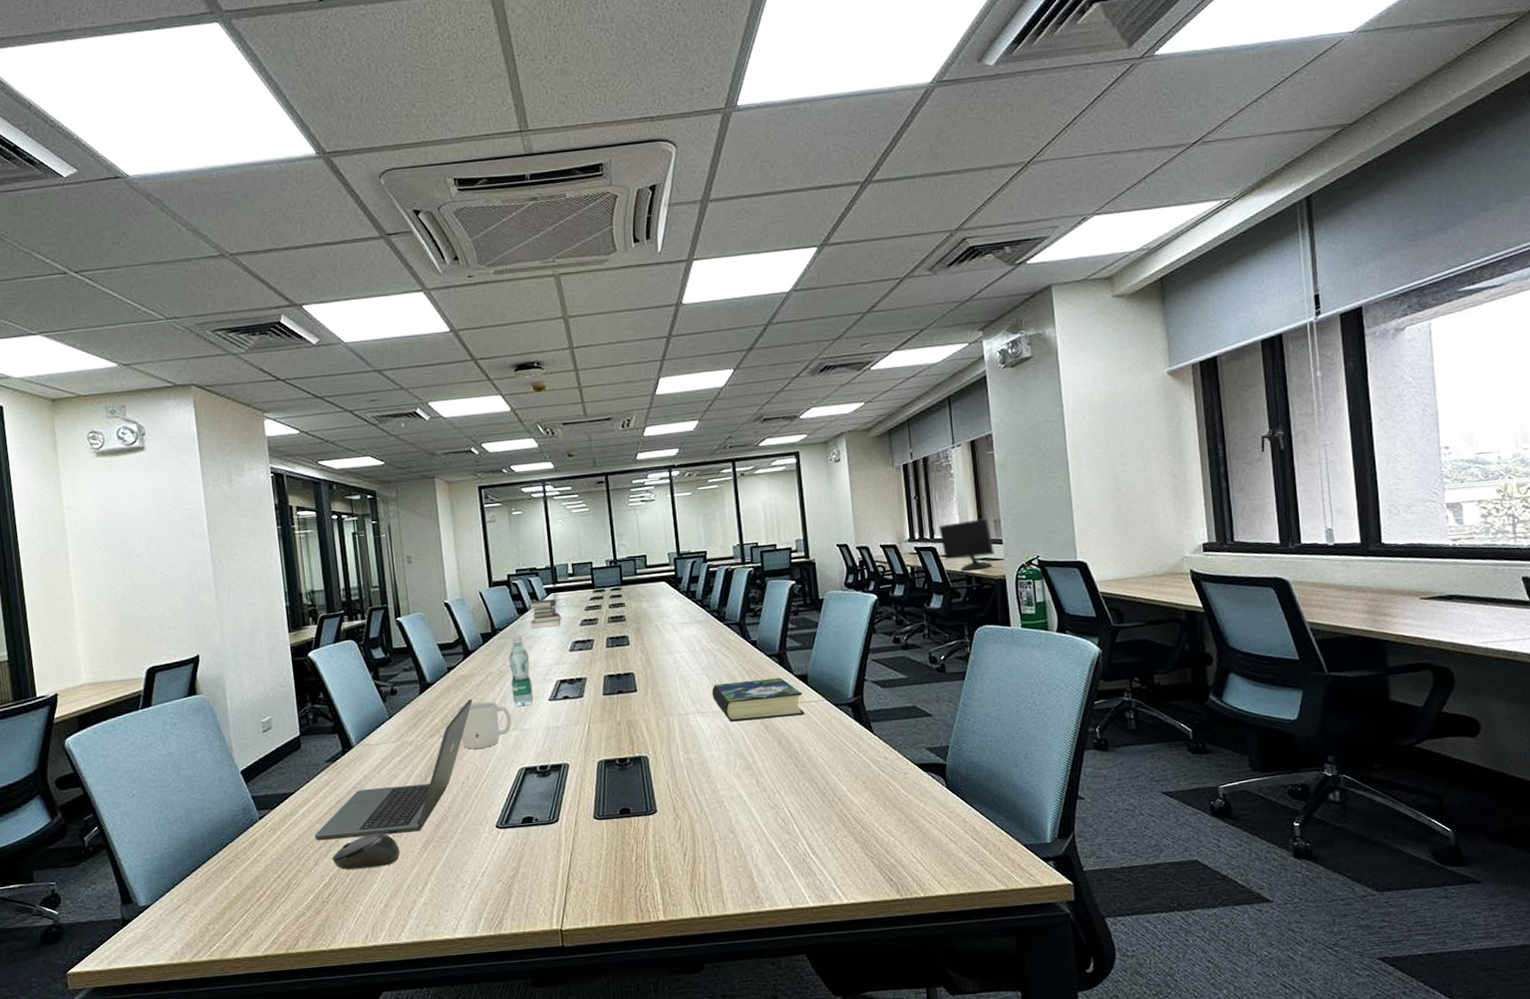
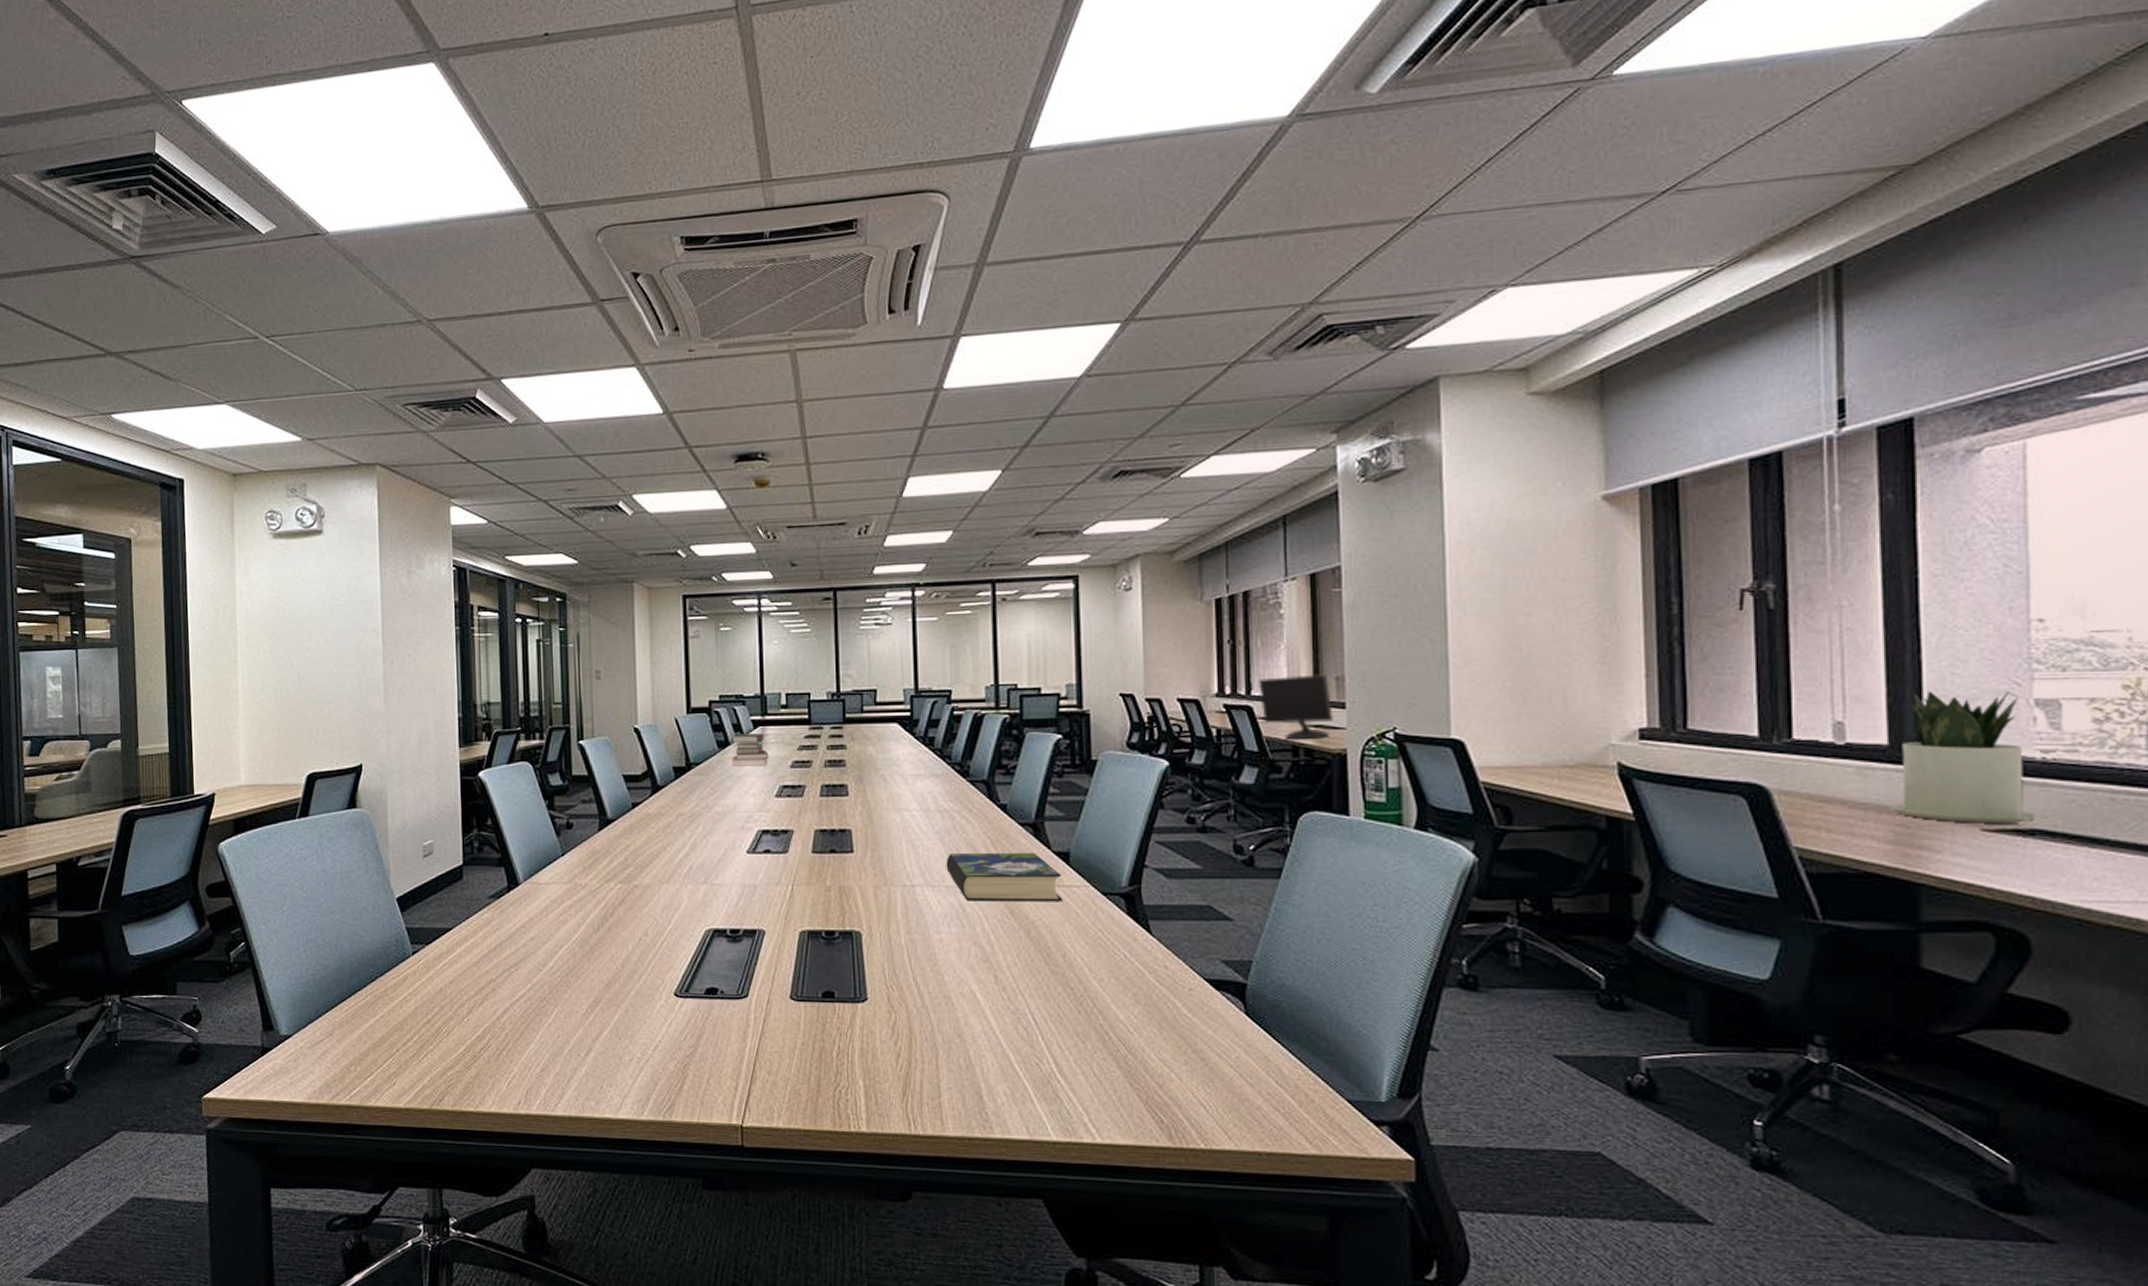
laptop: present [314,698,473,841] -> none [470,842,659,989]
computer mouse: present [331,833,400,870] -> none [486,985,563,1025]
mug: present [457,701,512,749] -> none [640,847,702,901]
bottle: present [508,634,534,707] -> none [703,772,729,857]
planter: none [1365,498,1454,595] -> present [1892,690,2039,823]

